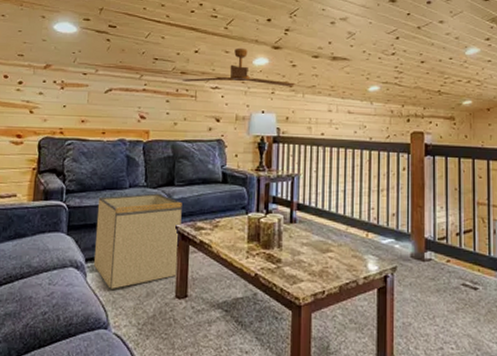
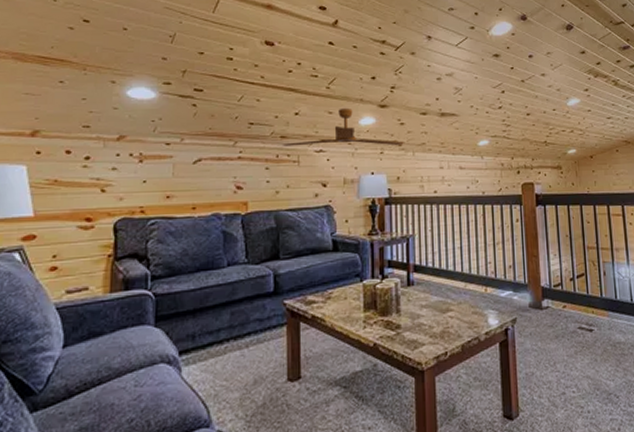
storage bin: present [94,193,182,289] -> none [190,269,290,381]

